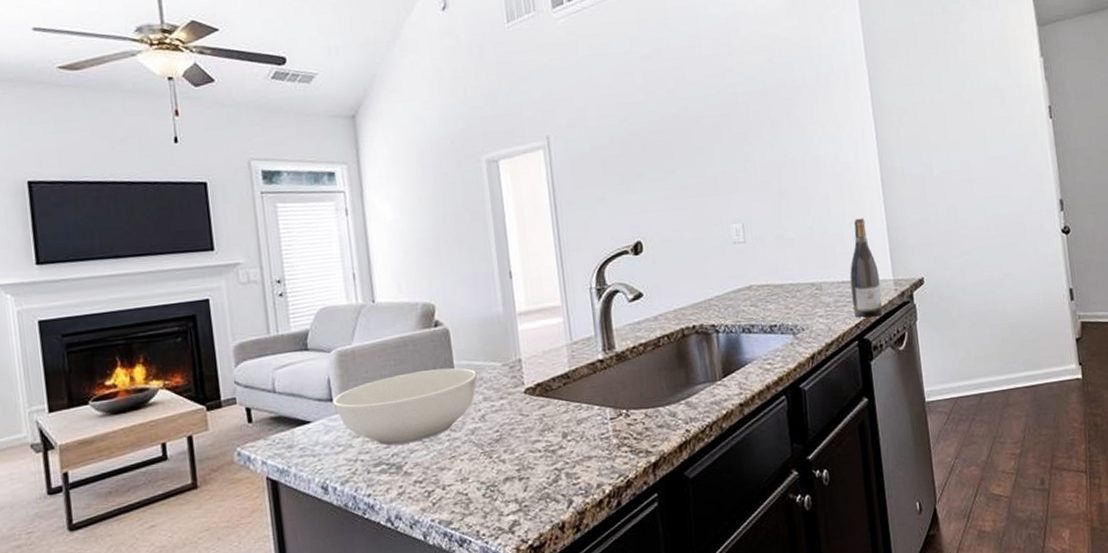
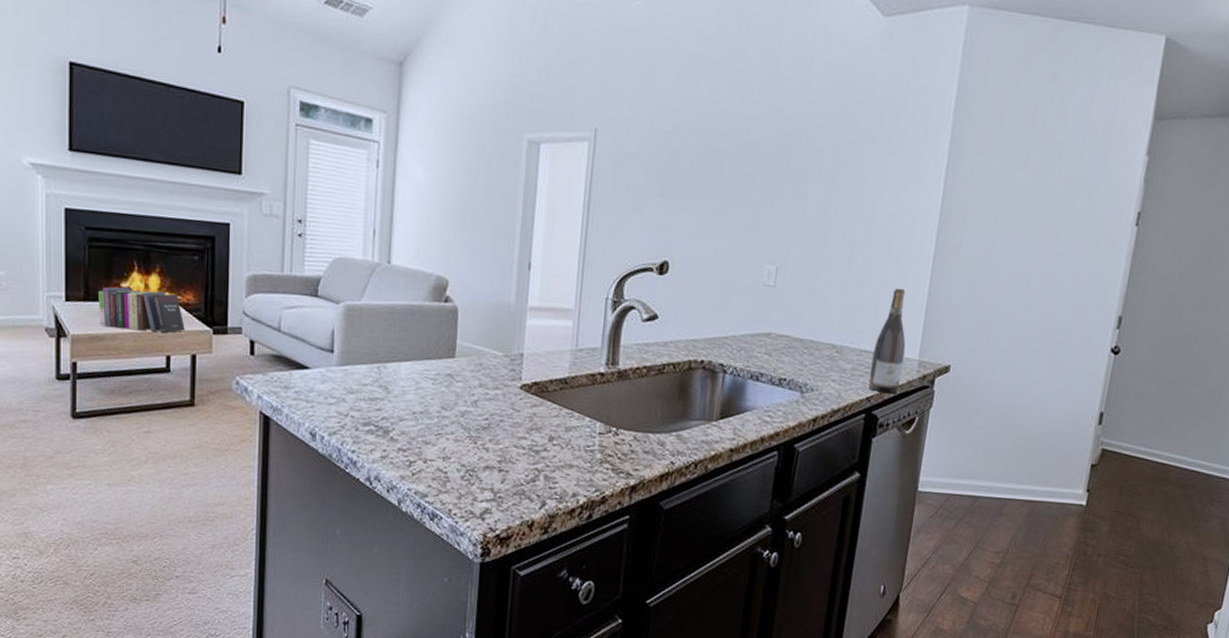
books: none [83,380,177,429] -> present [99,287,185,333]
bowl: present [332,368,477,446] -> none [333,341,477,412]

